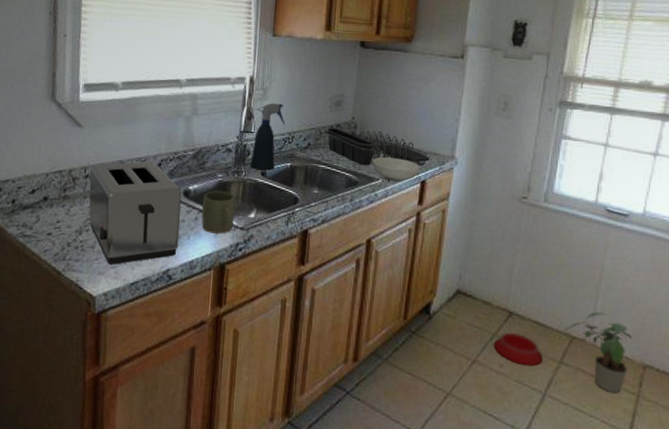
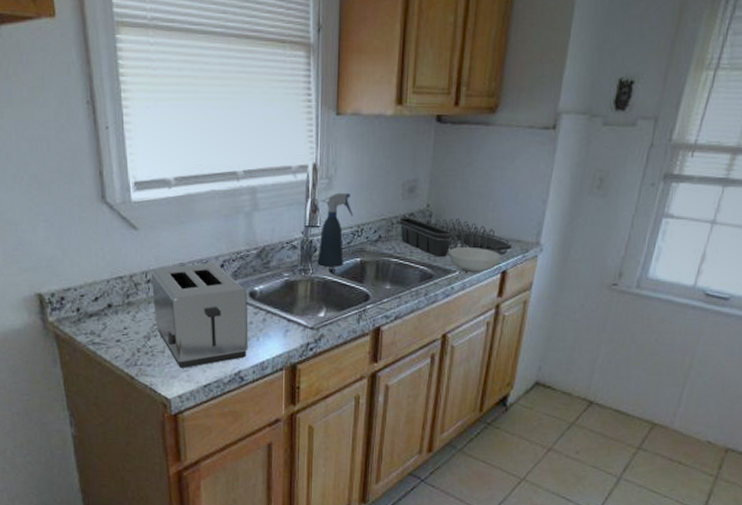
mug: present [201,191,236,234] -> none [269,291,305,334]
pet bowl: present [493,332,543,366] -> none [570,421,621,453]
potted plant: present [564,312,633,394] -> none [645,399,718,476]

